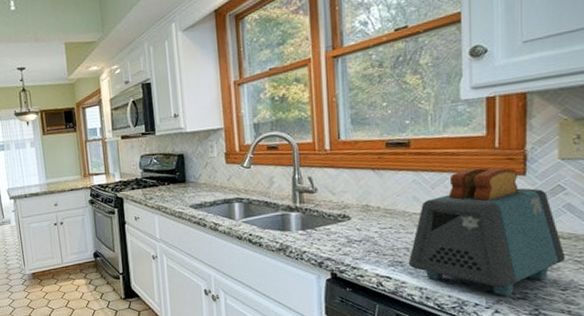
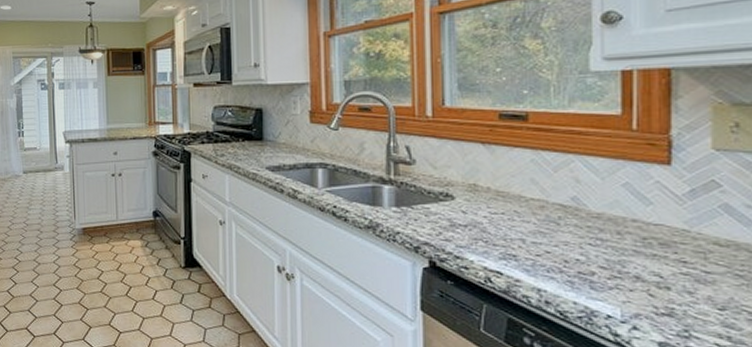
toaster: present [408,167,566,296] -> none [523,150,723,310]

